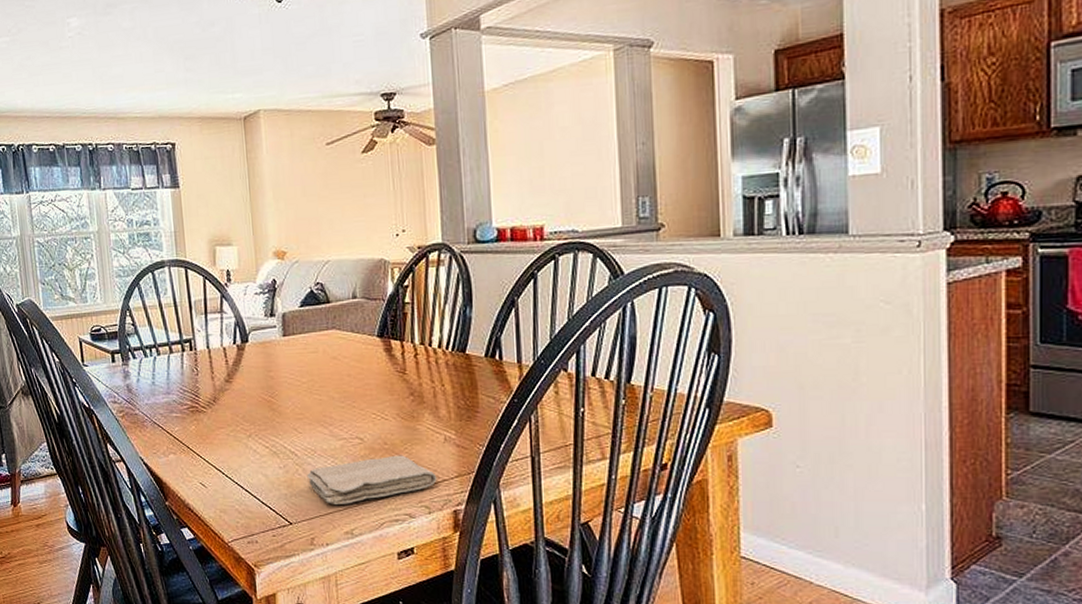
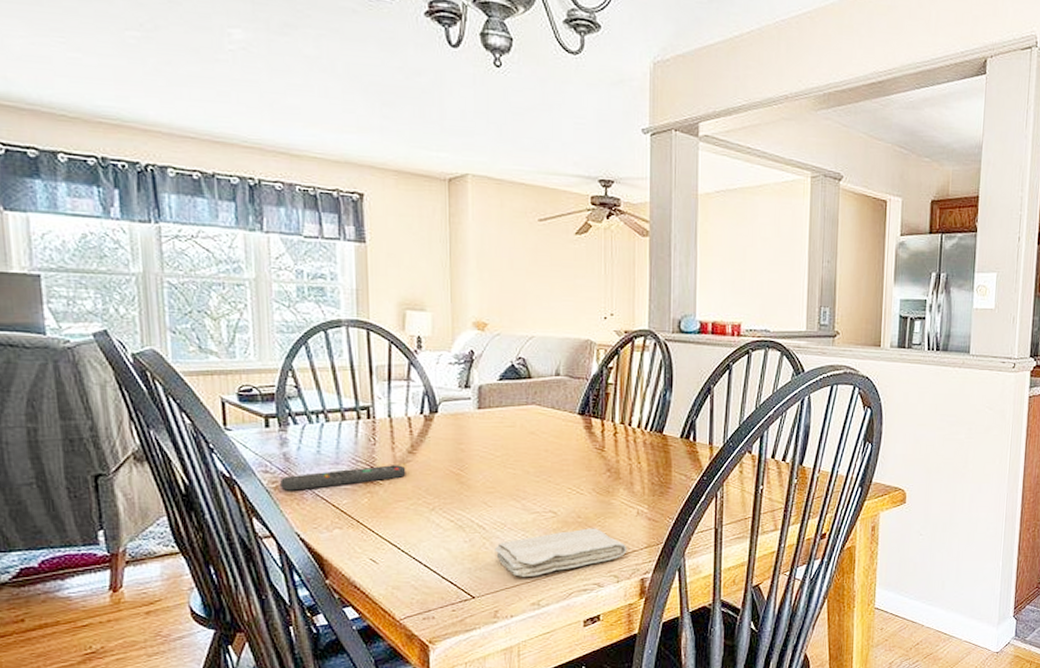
remote control: none [126,393,225,419] -> present [280,465,406,491]

